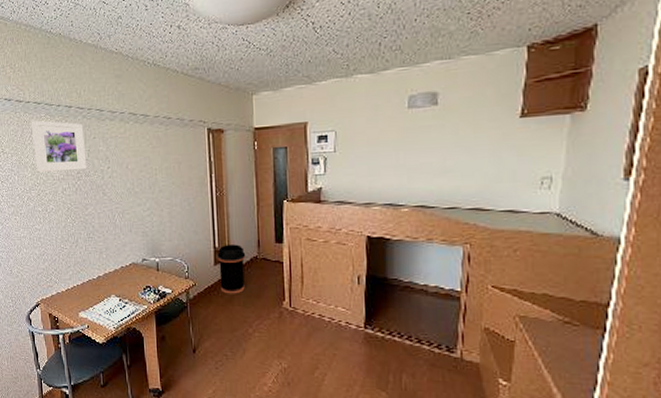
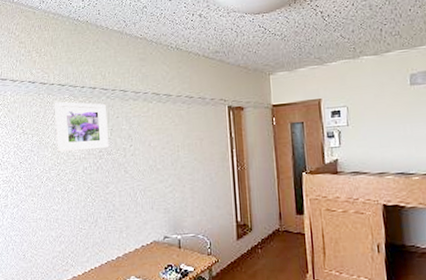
trash can: present [217,244,246,294] -> none [239,218,269,269]

